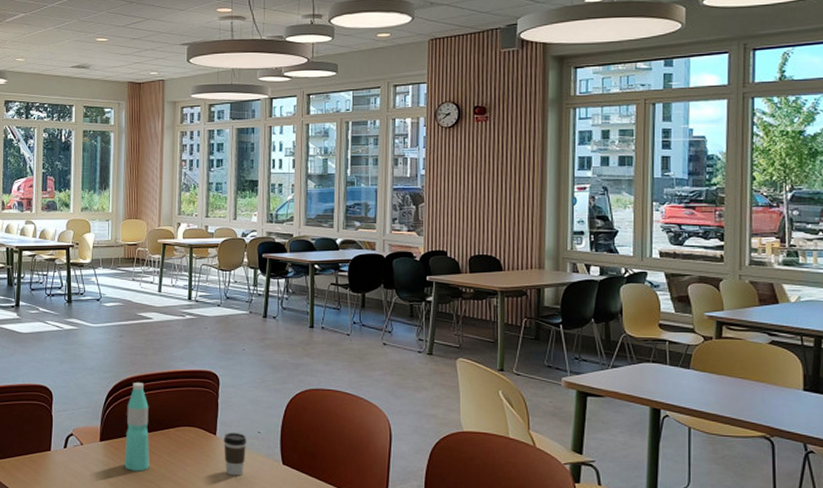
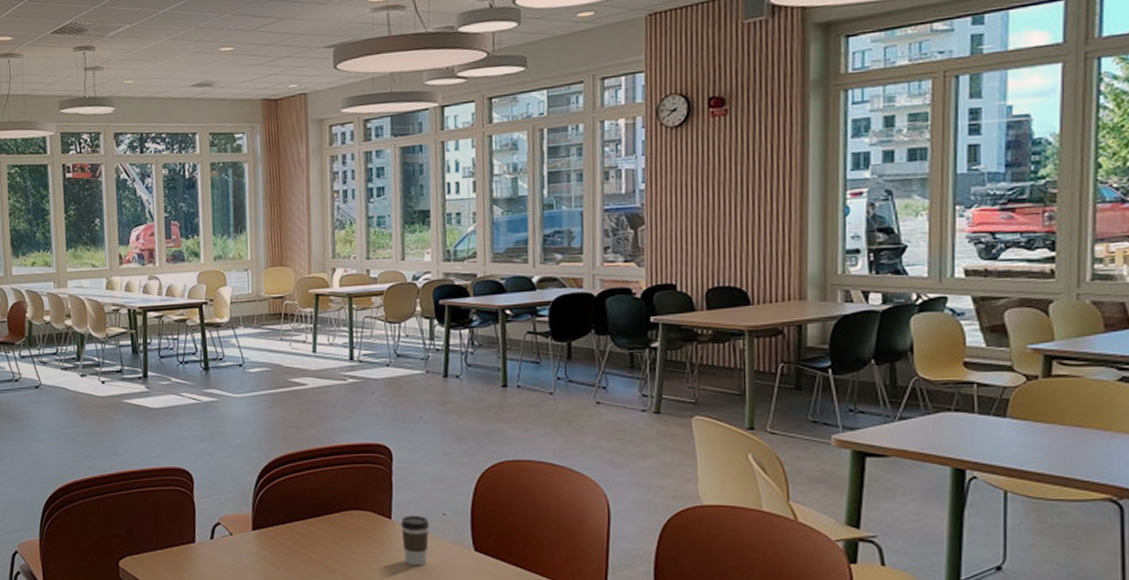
water bottle: present [124,383,149,471] -> none [282,461,313,564]

